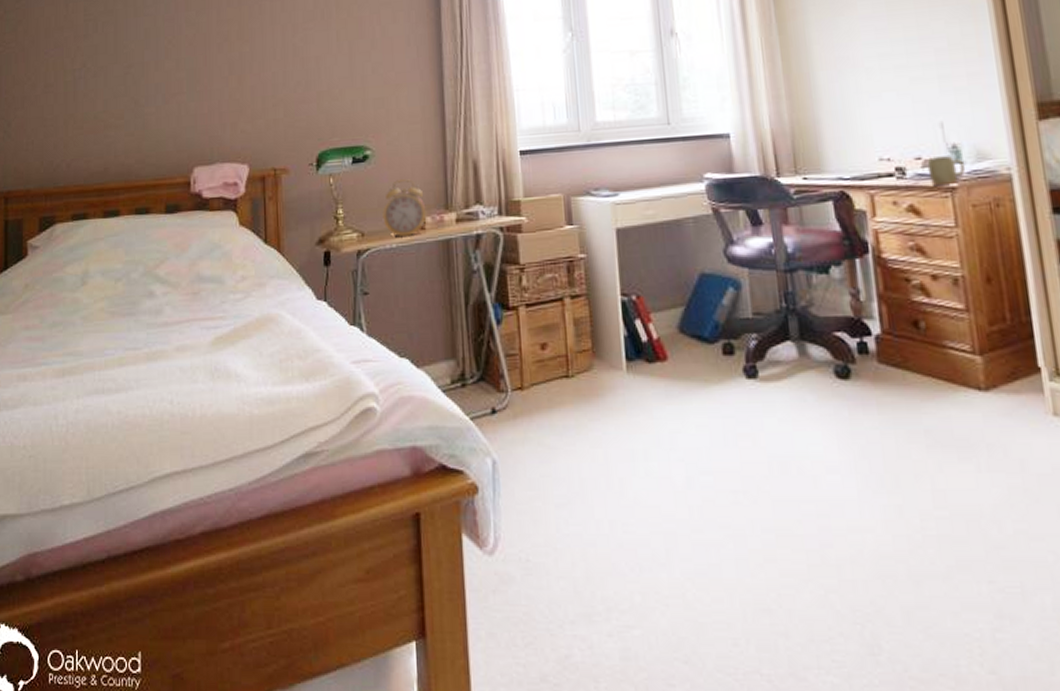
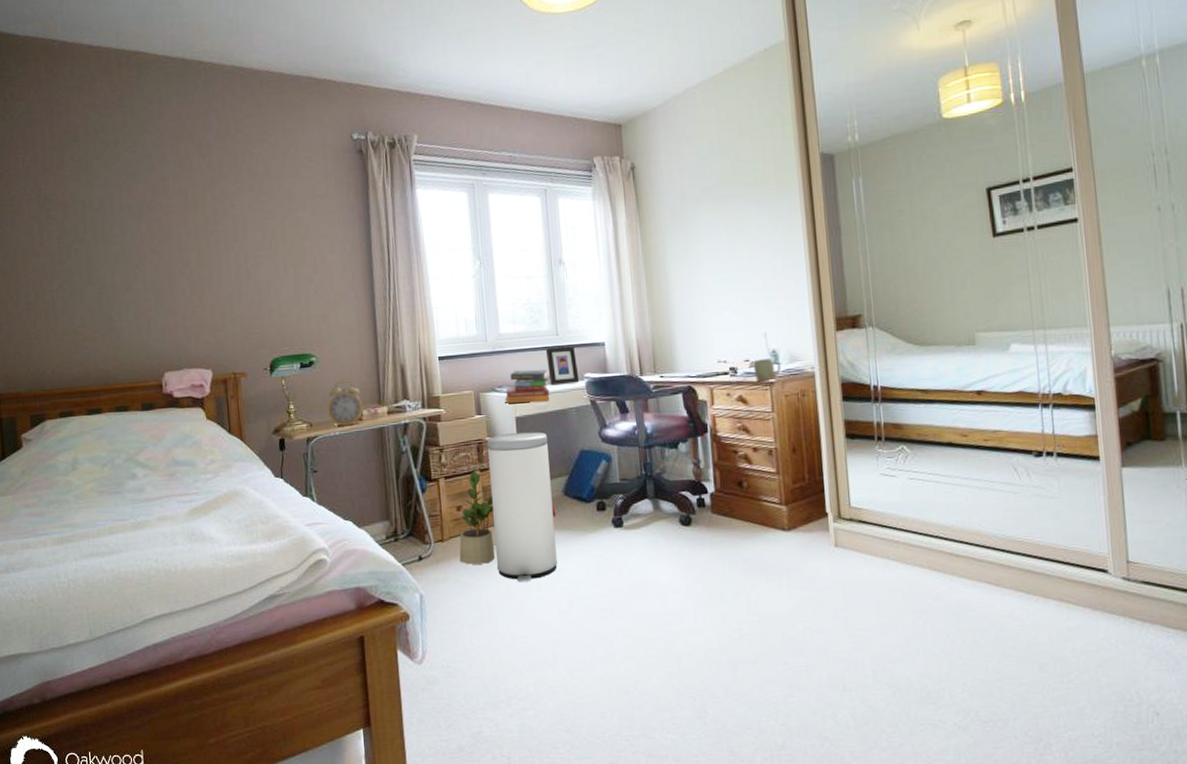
potted plant: none [543,298,590,422] -> present [459,472,496,565]
pedal bin: none [579,248,671,449] -> present [486,432,557,582]
books: none [603,168,660,212] -> present [505,370,550,404]
picture frame: none [655,138,698,189] -> present [546,346,580,386]

